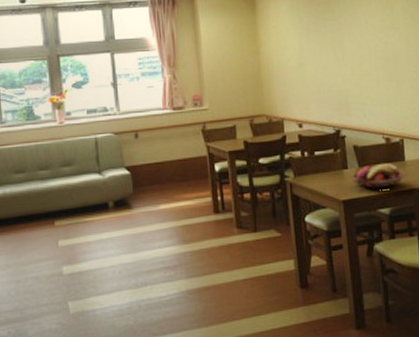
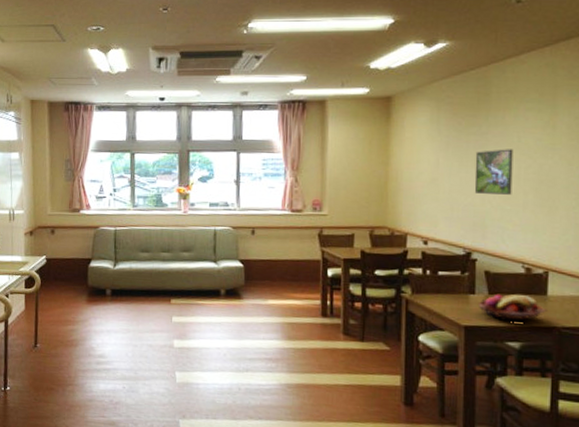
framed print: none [332,30,367,74] -> present [474,149,514,195]

